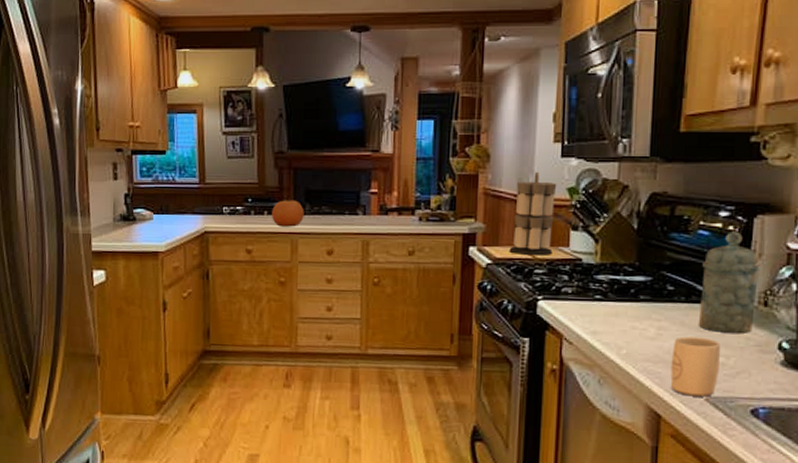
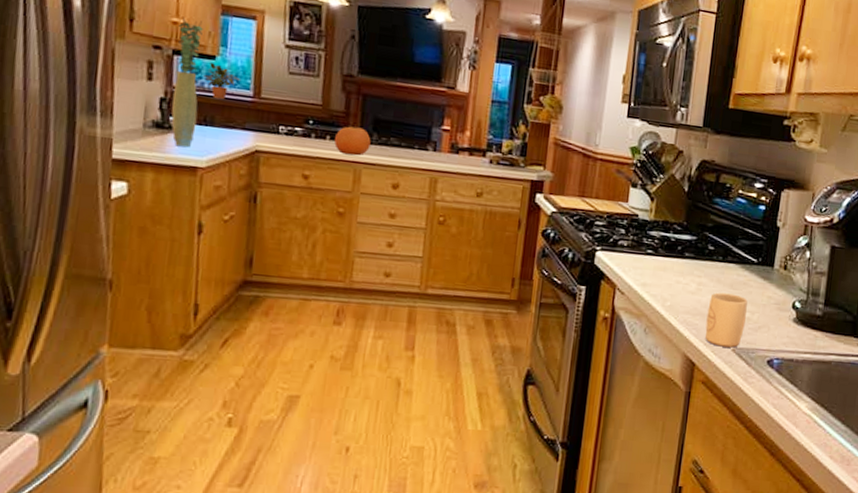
vase: none [134,120,155,235] -> present [171,16,204,148]
potted plant: none [157,157,187,190] -> present [204,63,240,100]
spice rack: present [509,171,557,257] -> none [573,128,622,210]
canister: present [698,231,762,333] -> none [731,201,785,293]

